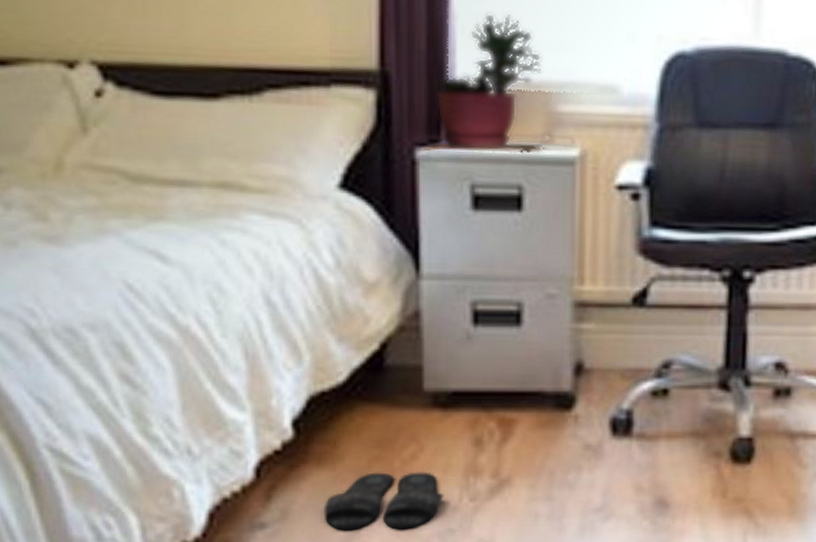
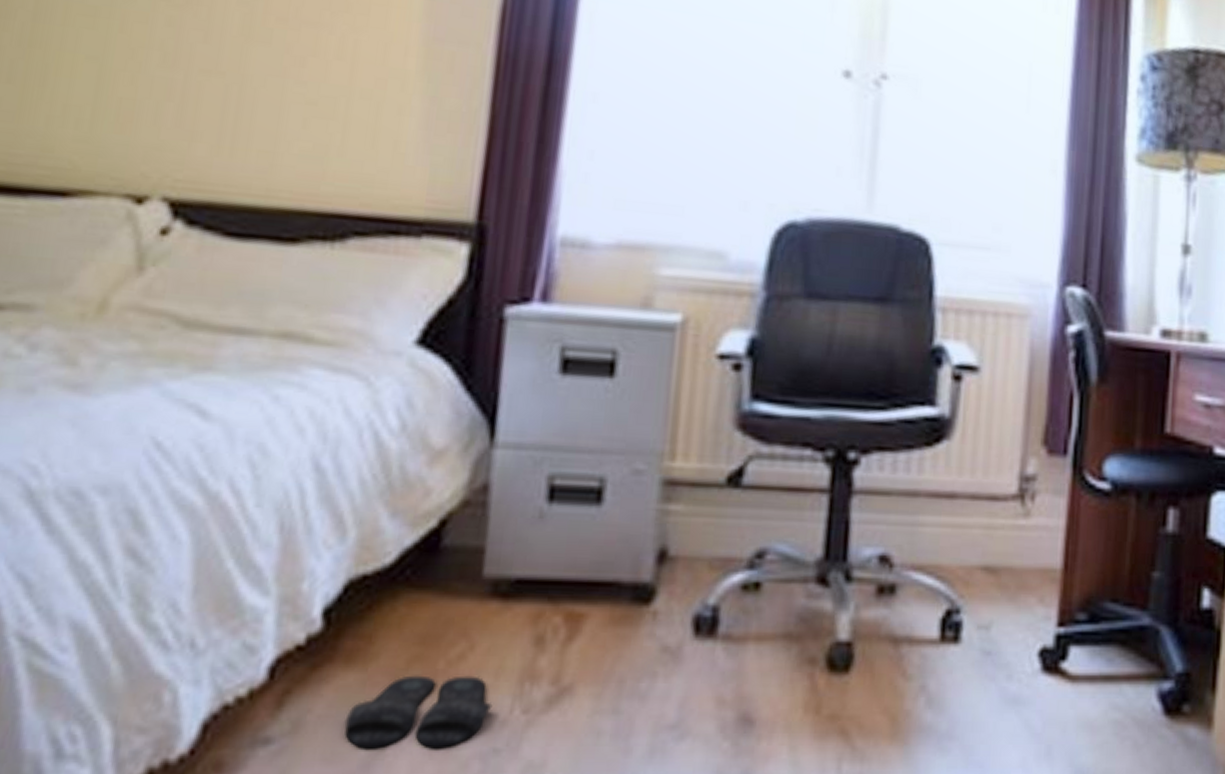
succulent plant: present [424,14,544,155] -> none [514,173,648,318]

